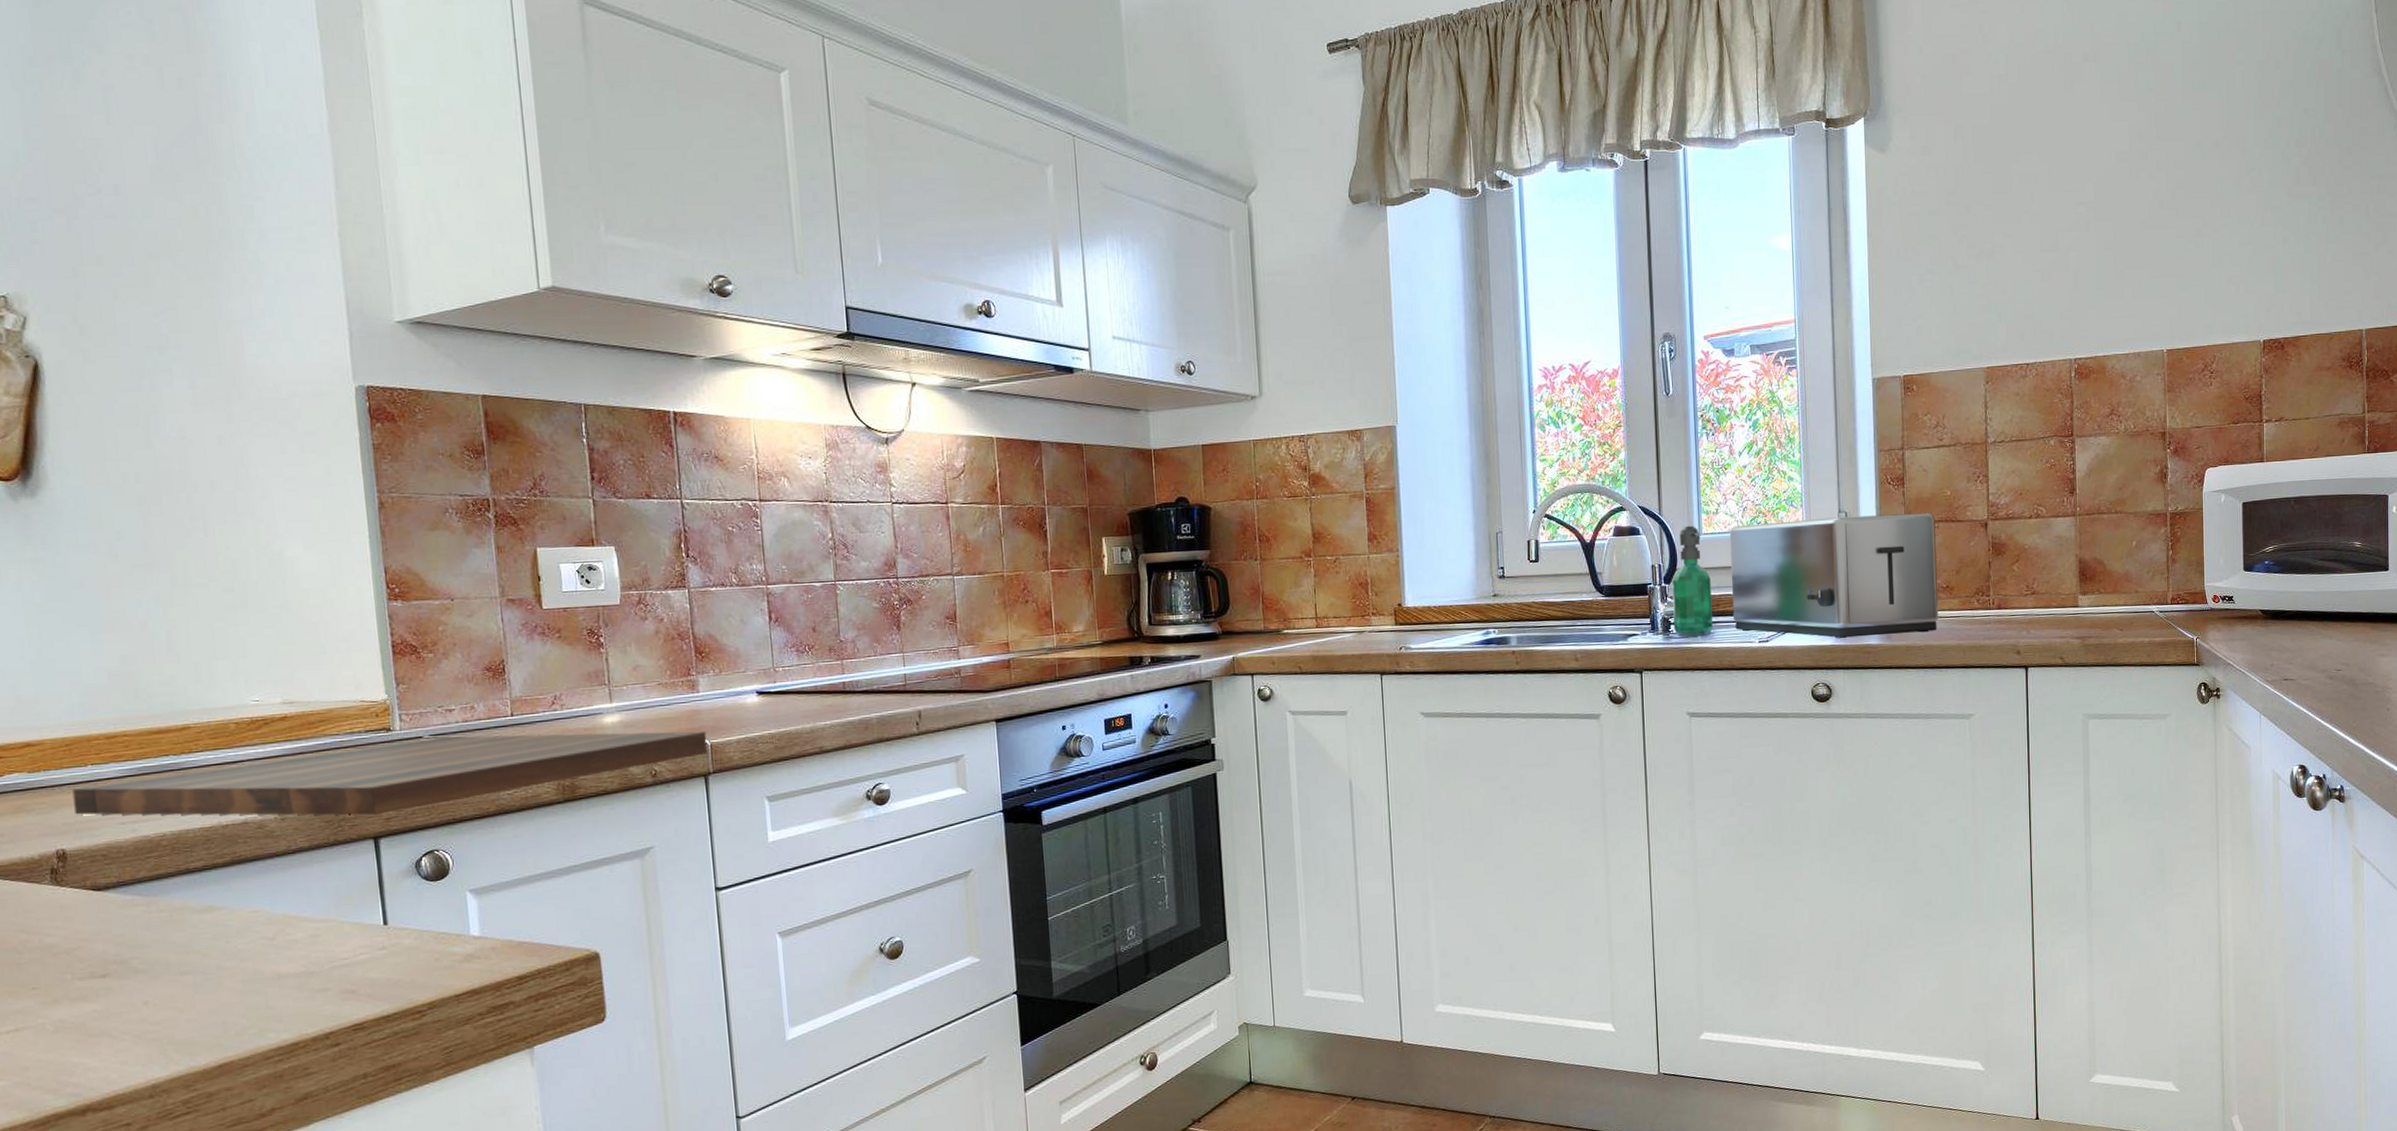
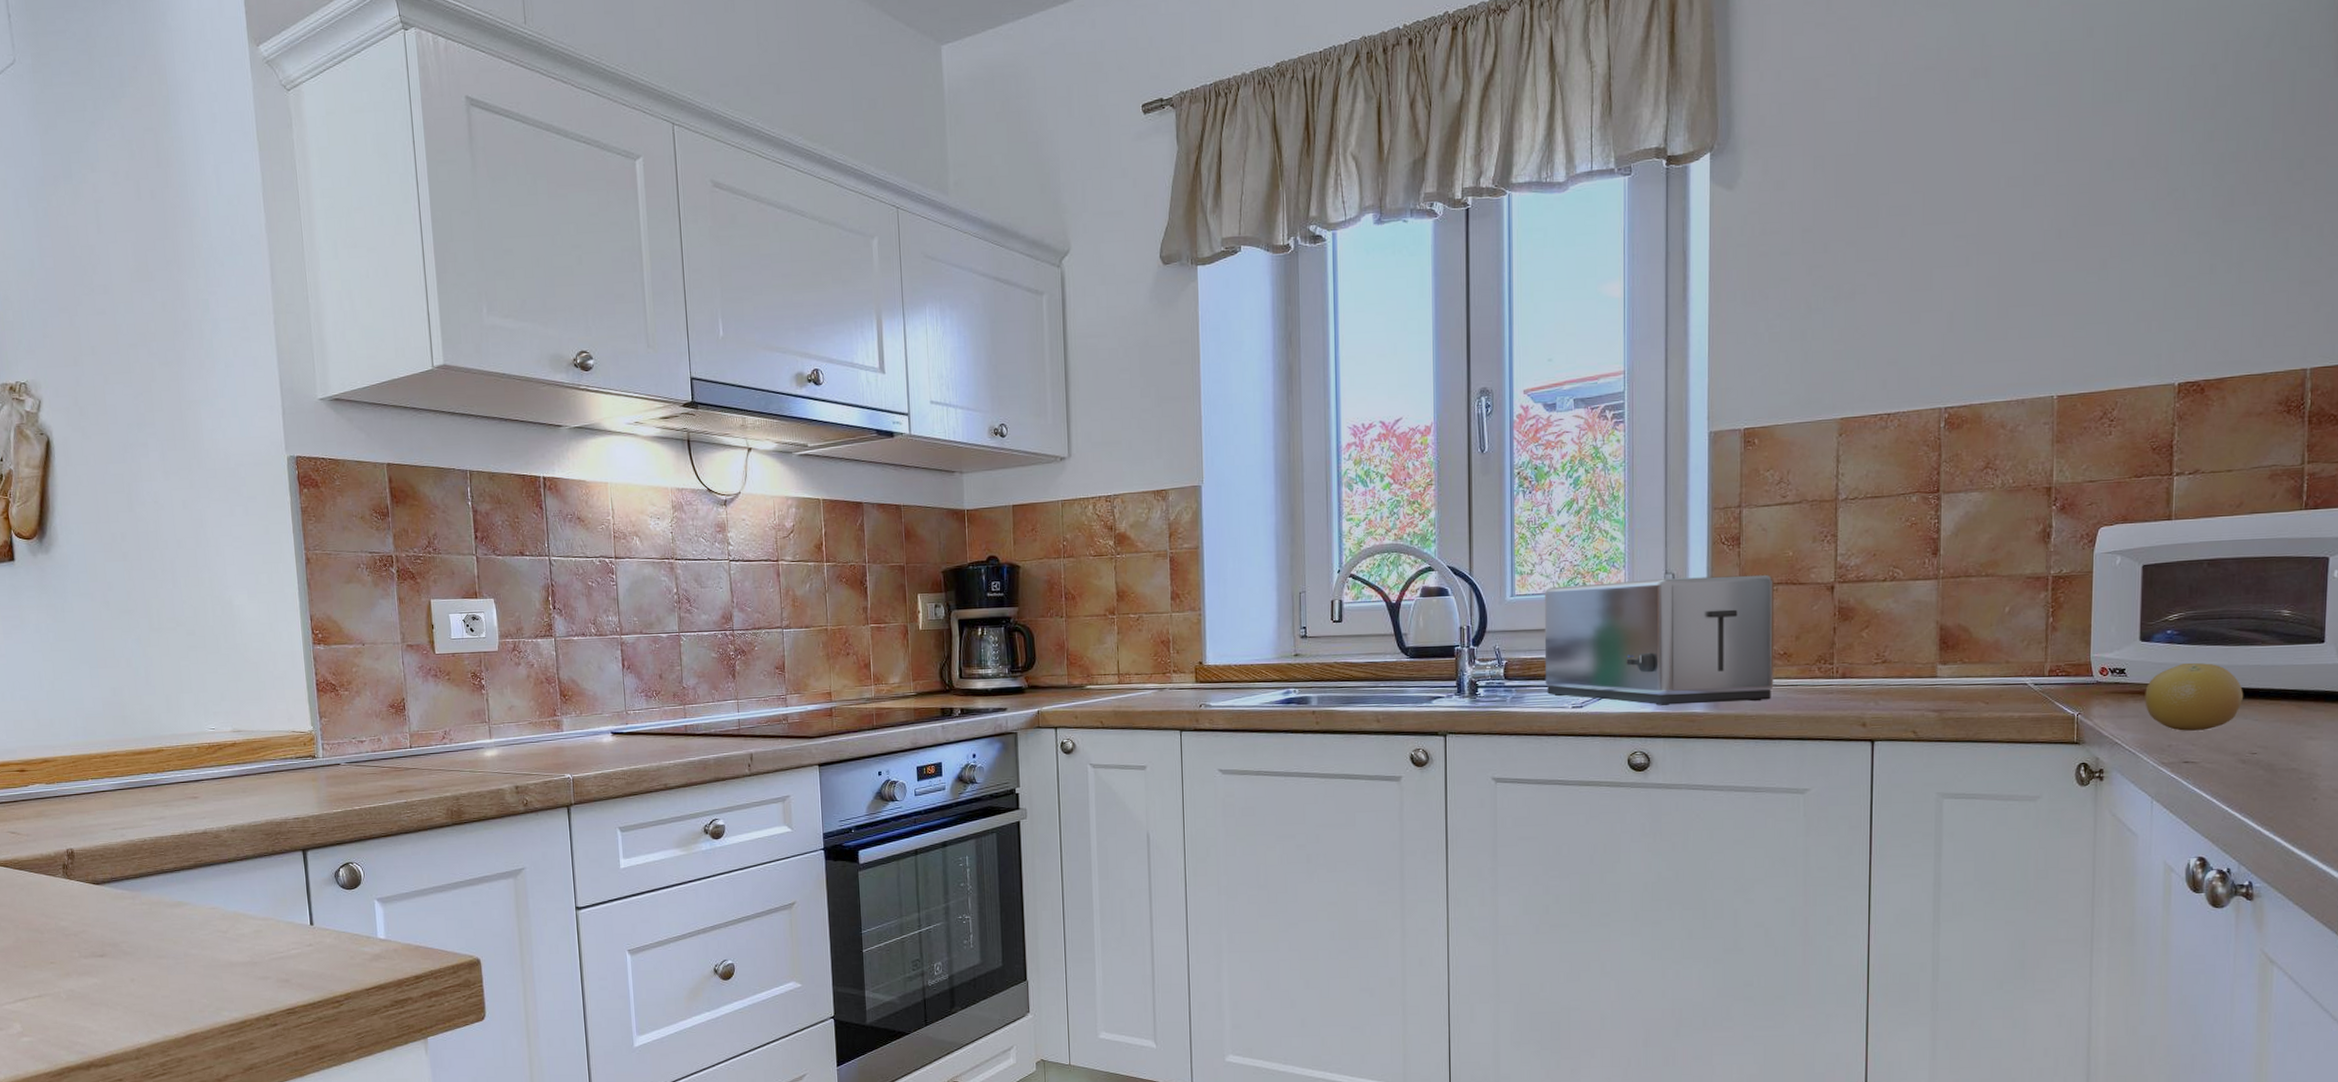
cutting board: present [72,731,708,816] -> none [78,764,570,830]
soap dispenser: present [1672,525,1713,637] -> none [1481,586,1523,701]
fruit: none [2250,590,2329,652] -> present [2145,663,2244,731]

